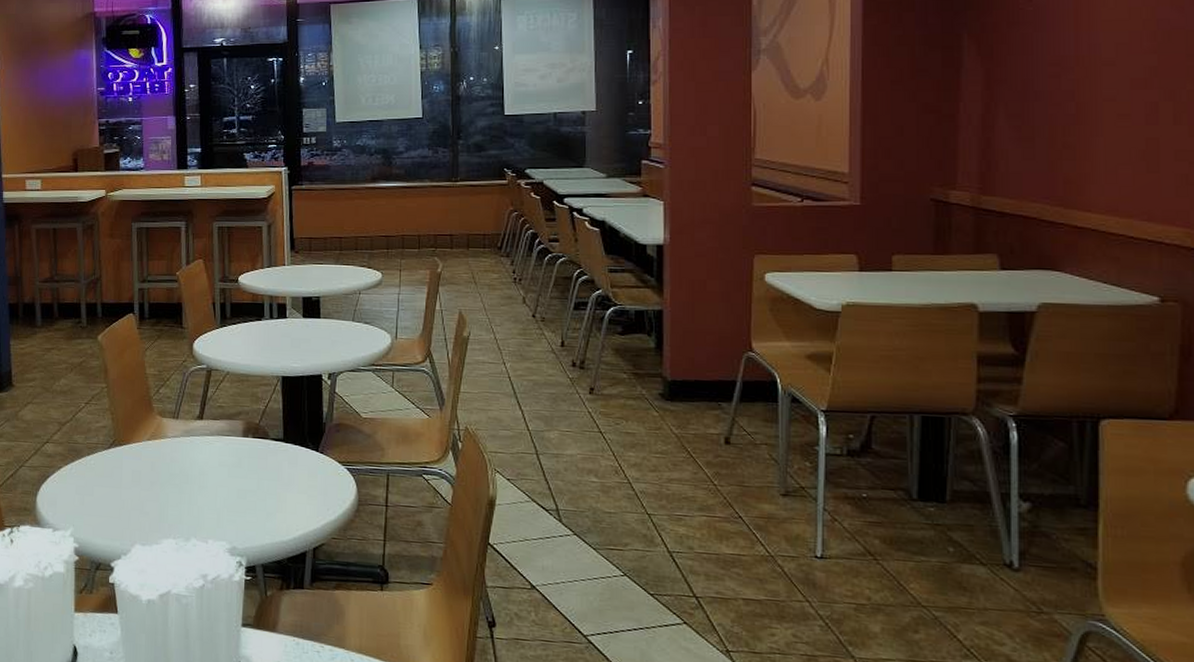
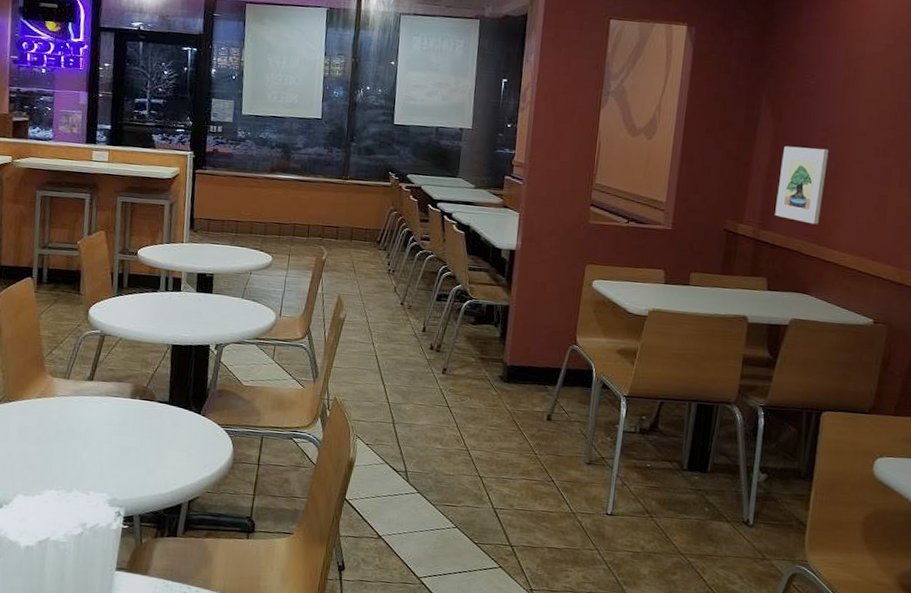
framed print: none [998,87,1065,183] -> present [775,145,829,225]

